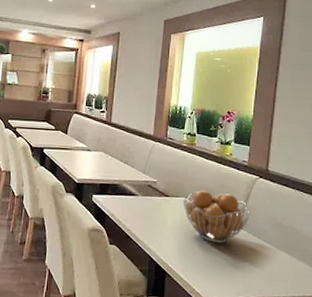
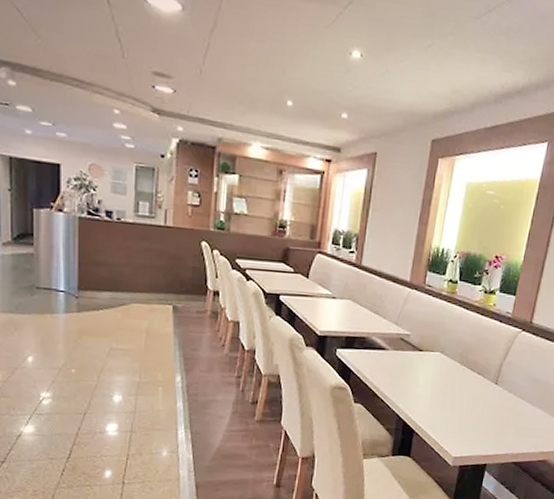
fruit basket: present [183,190,250,243] -> none [437,344,509,400]

